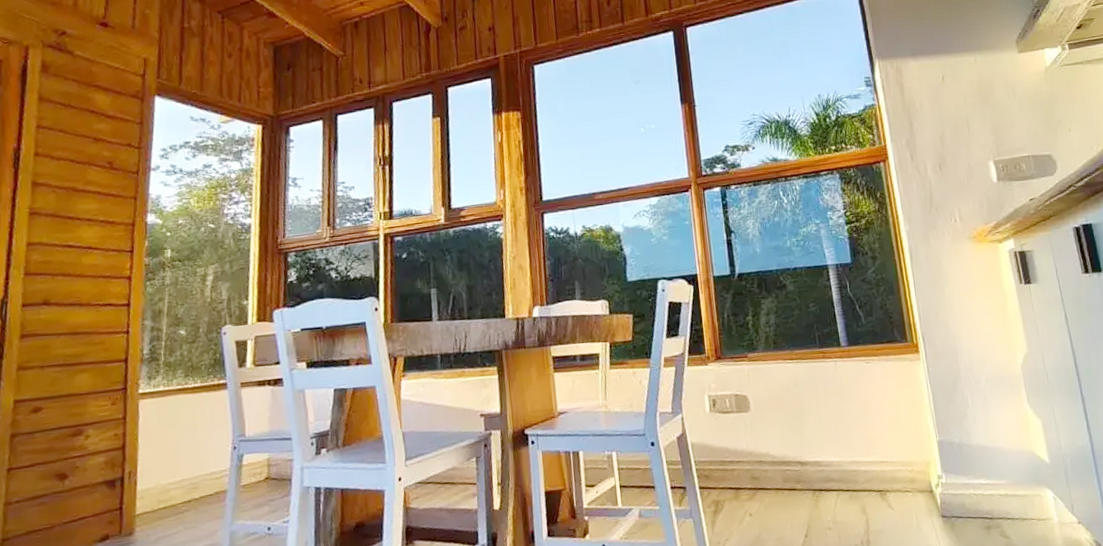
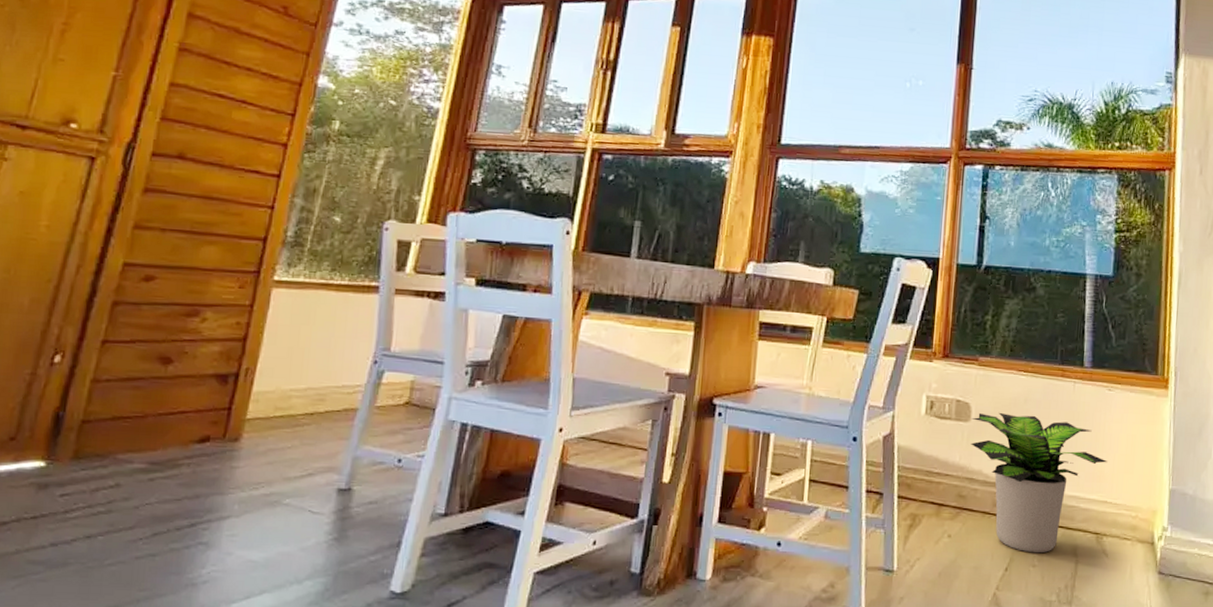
potted plant: none [751,396,878,518] -> present [971,412,1108,554]

